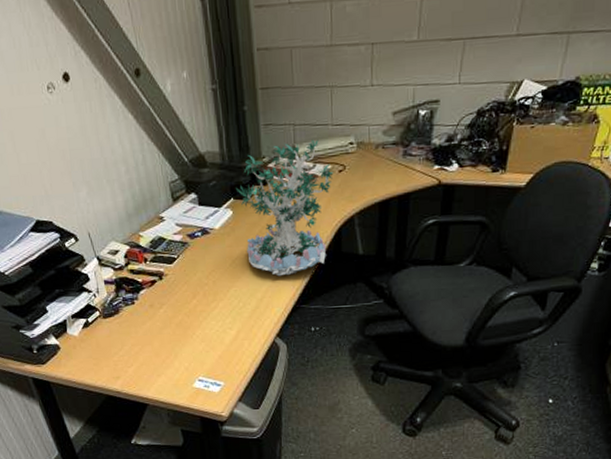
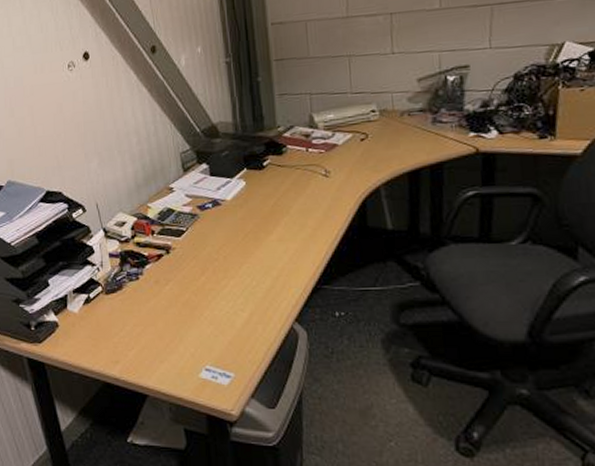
plant: present [235,139,334,277] -> none [248,107,355,253]

